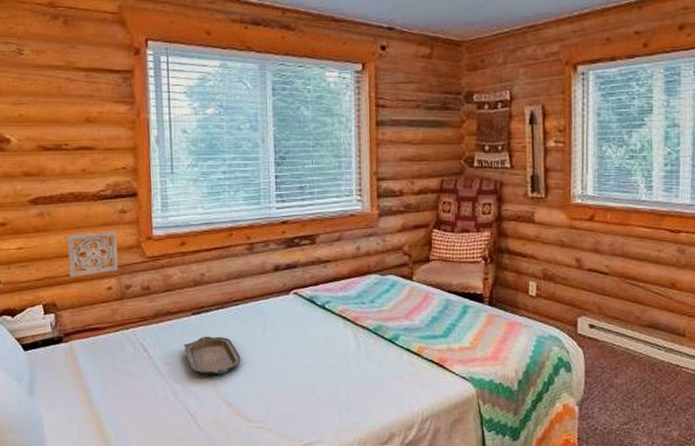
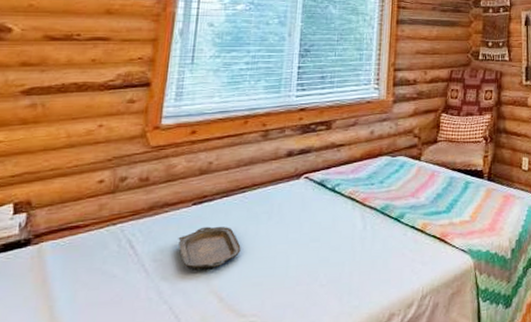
wall ornament: present [67,231,118,277] -> none [53,121,121,171]

